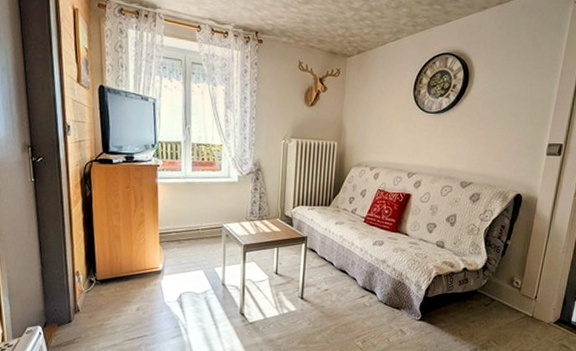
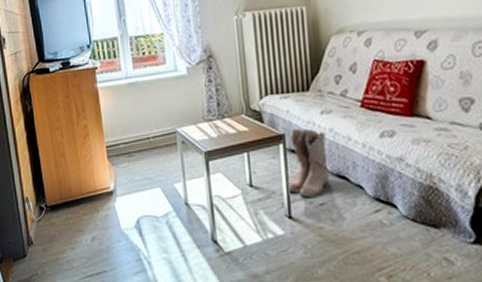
boots: none [304,233,336,284] -> present [287,128,330,197]

